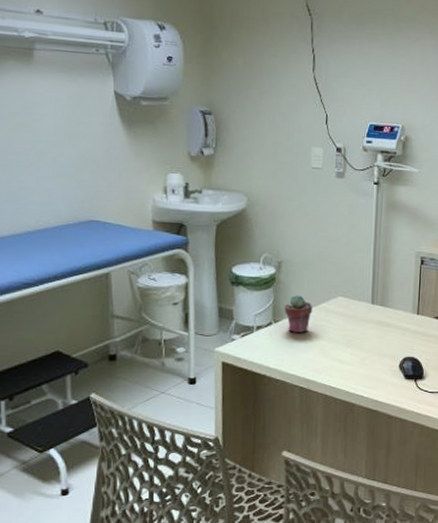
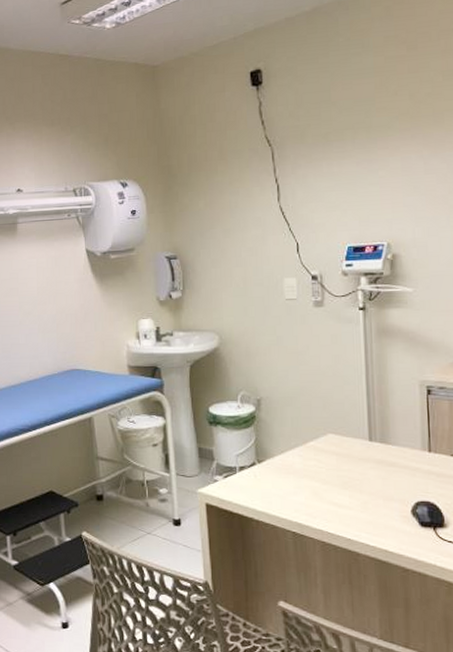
potted succulent: present [284,295,313,333] -> none [267,434,300,473]

